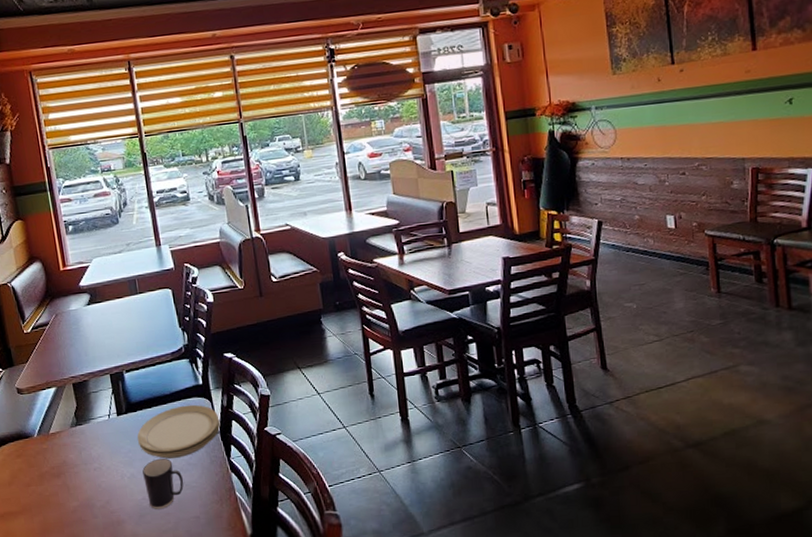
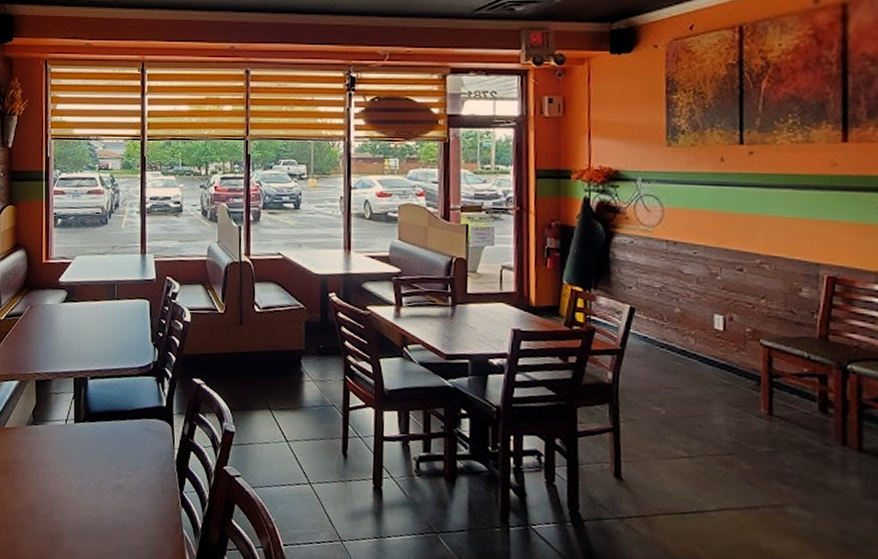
plate: present [137,404,221,459] -> none [90,425,178,480]
mug: present [142,458,184,509] -> none [90,476,131,531]

